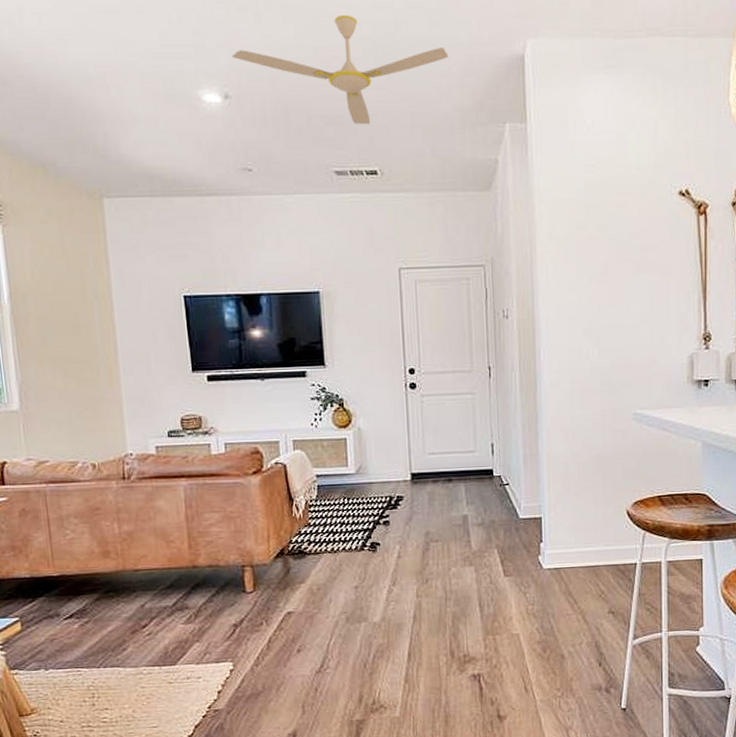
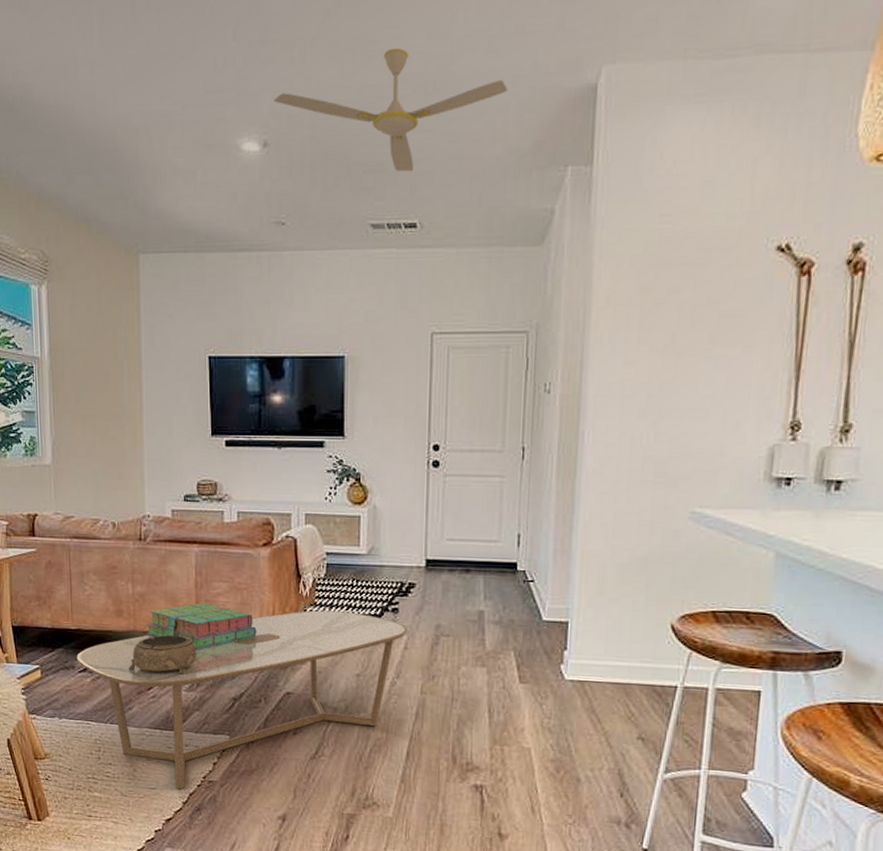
coffee table: none [61,528,400,724] -> present [76,610,408,790]
decorative bowl: none [120,570,193,610] -> present [129,635,197,675]
stack of books: none [136,535,253,582] -> present [146,602,257,650]

